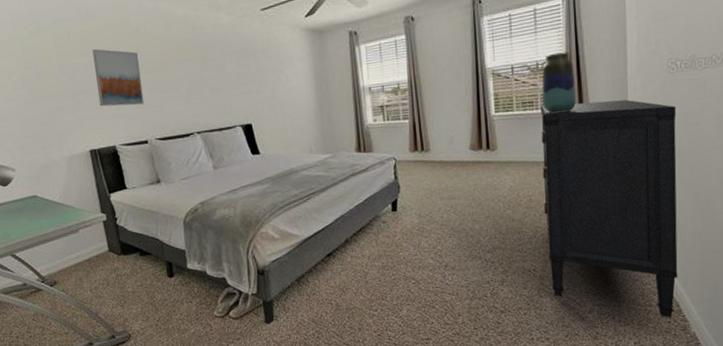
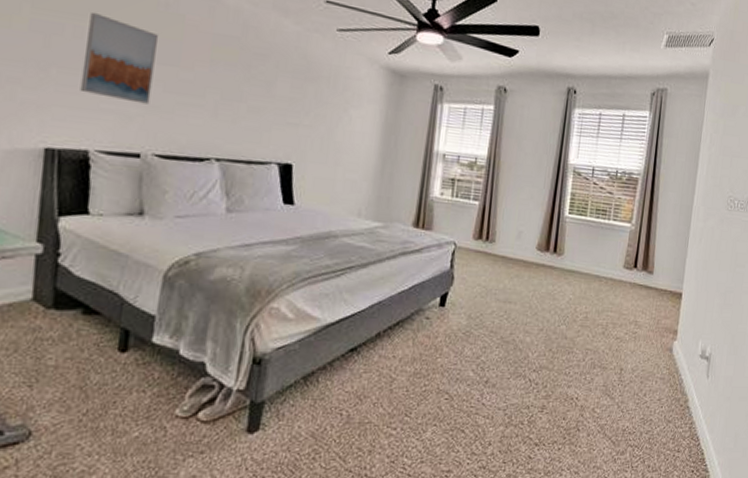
dresser: present [540,99,678,318] -> none [590,216,729,467]
vase: present [542,51,577,114] -> none [615,164,649,230]

